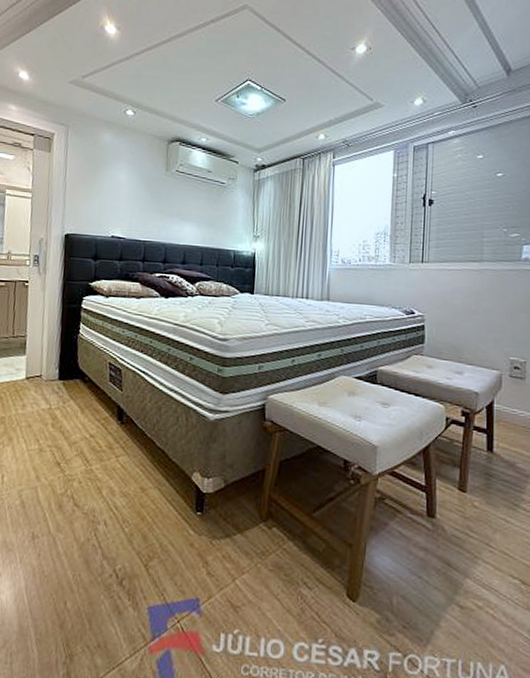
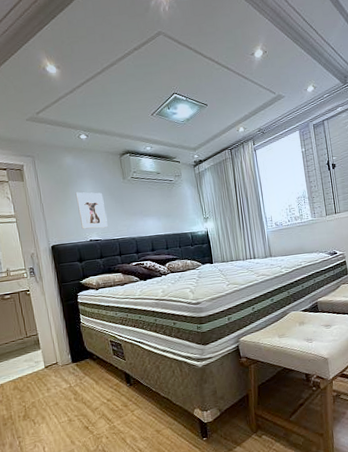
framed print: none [105,176,138,225] -> present [75,192,108,229]

